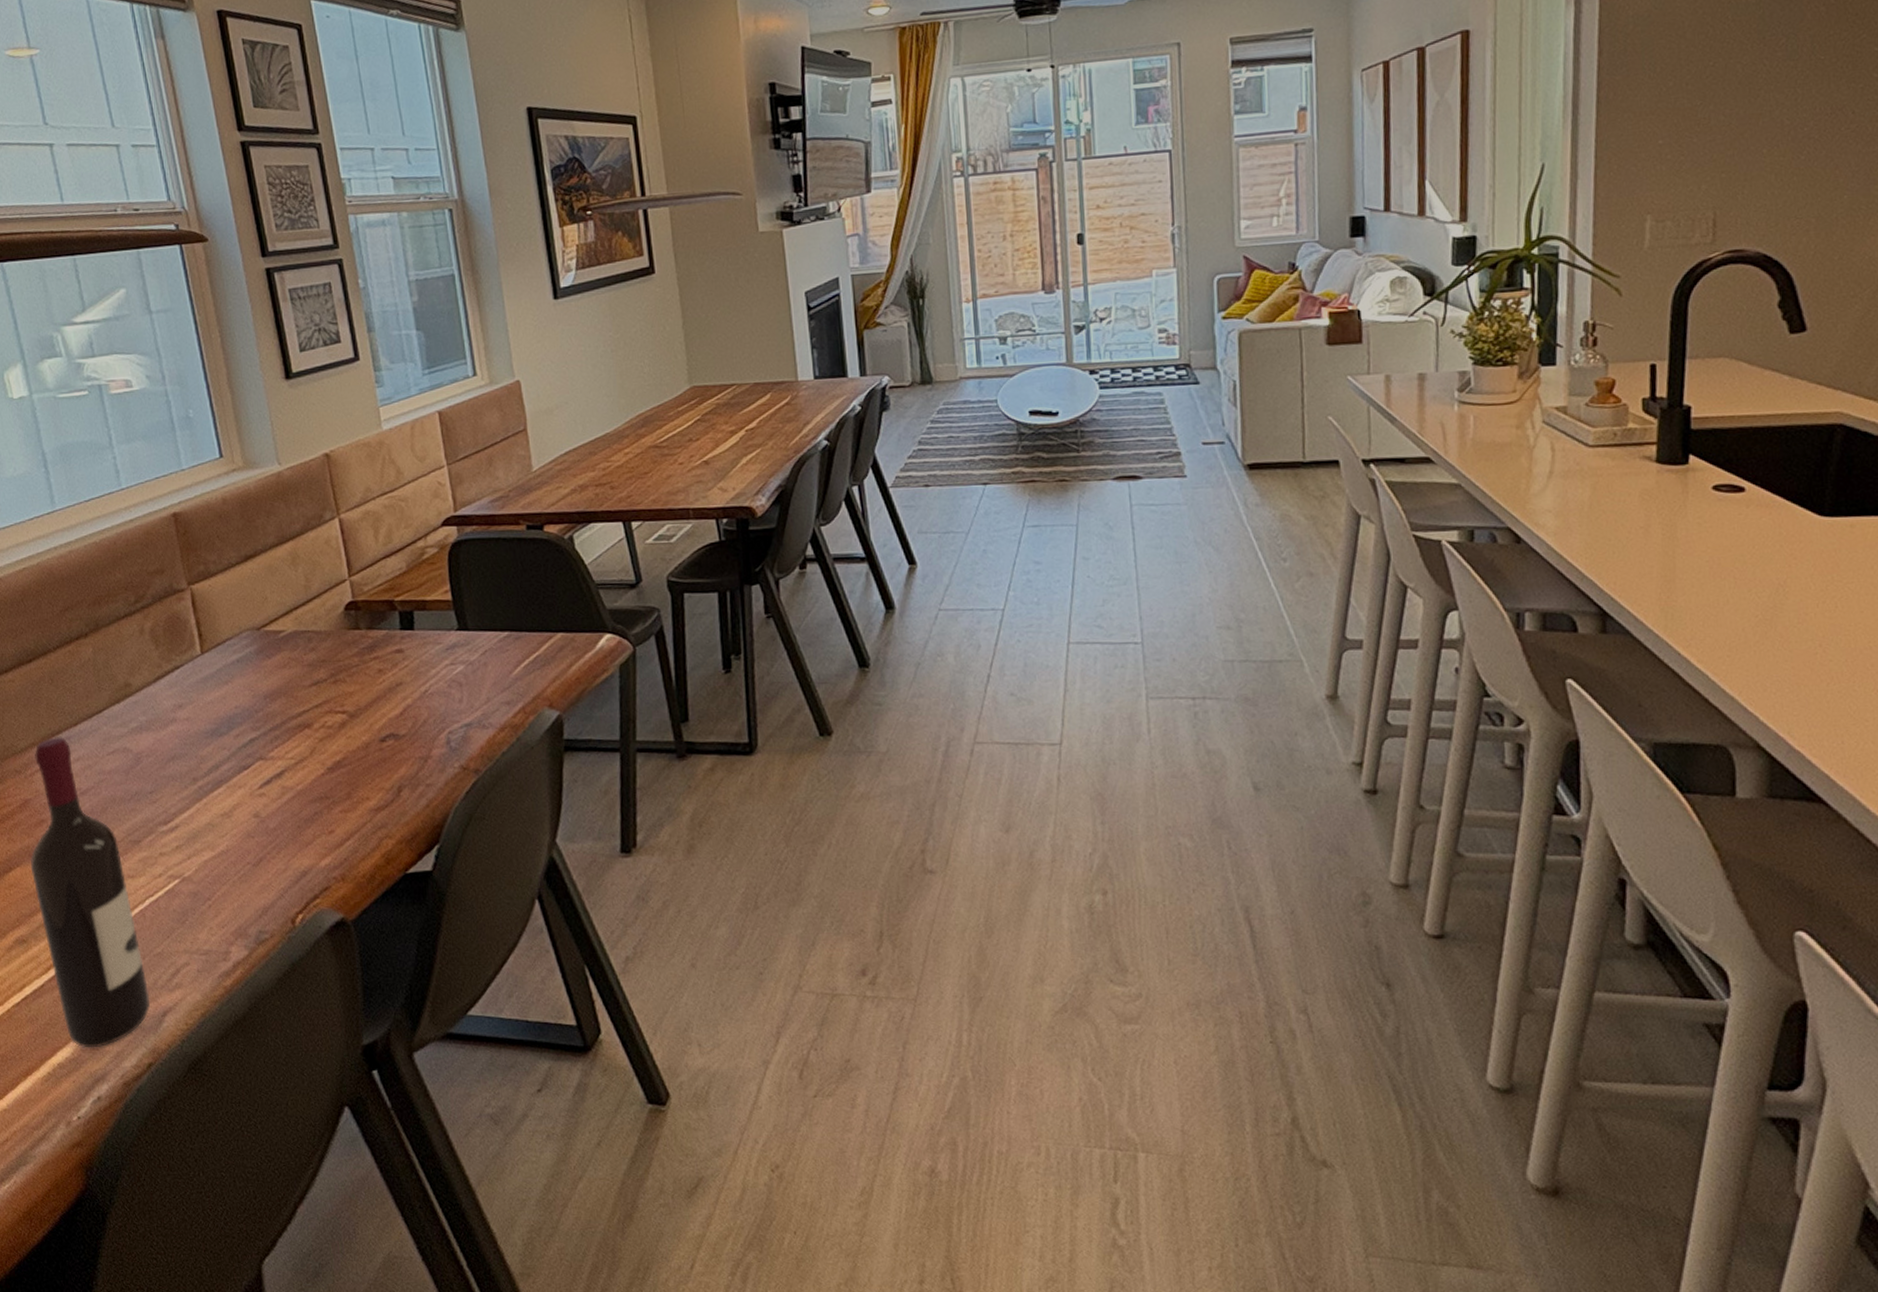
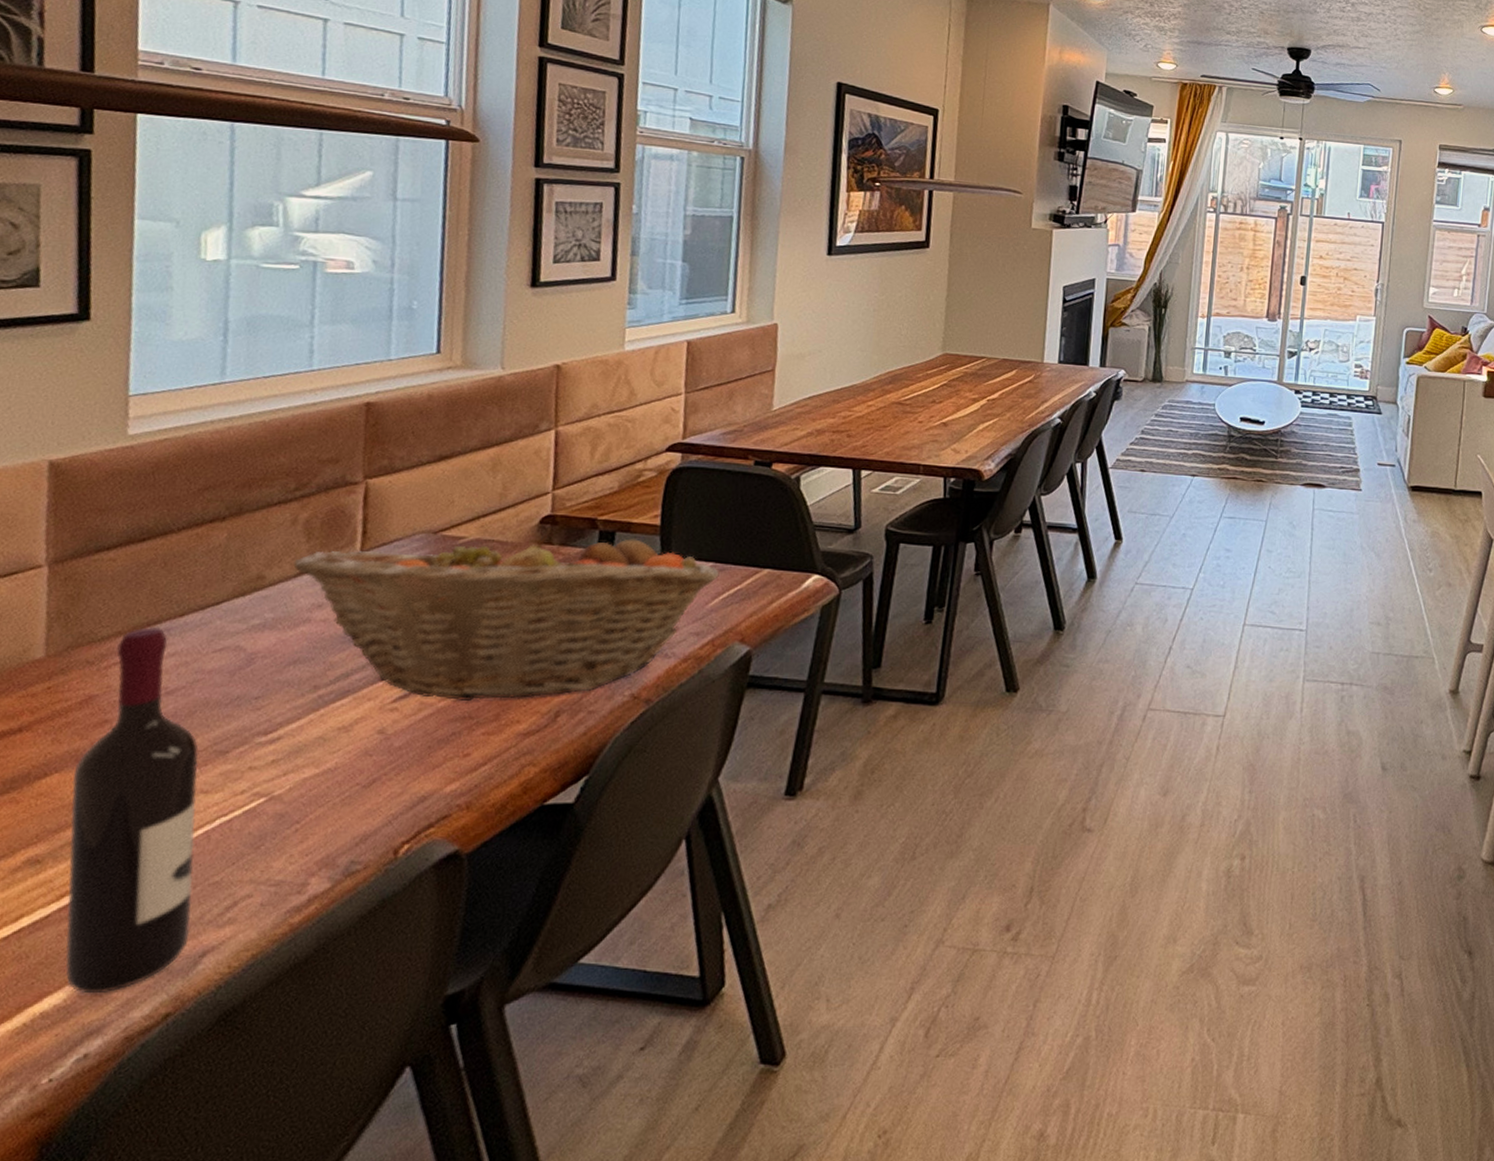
fruit basket: none [150,612,516,783] -> present [293,526,720,701]

